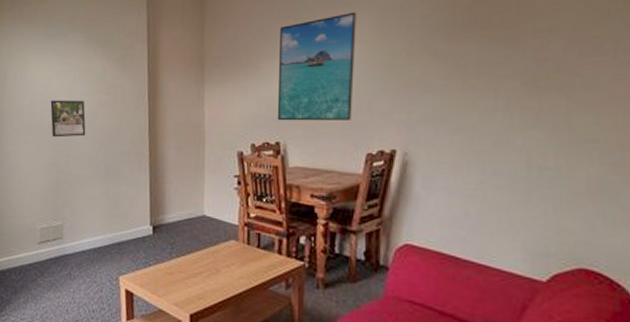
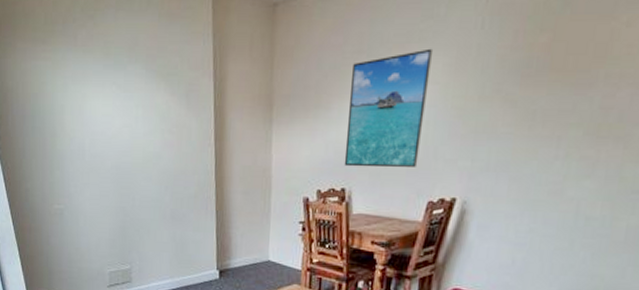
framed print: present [50,100,86,138] -> none [112,139,151,180]

